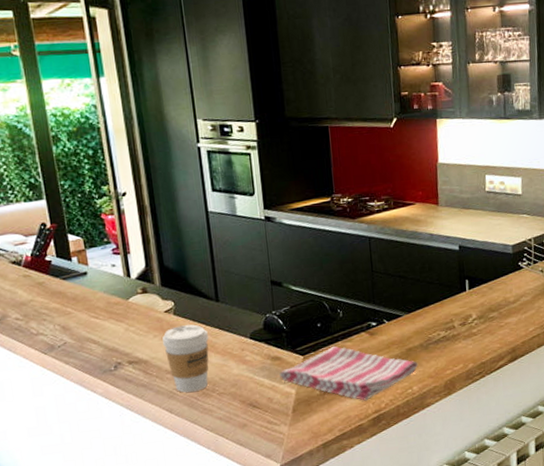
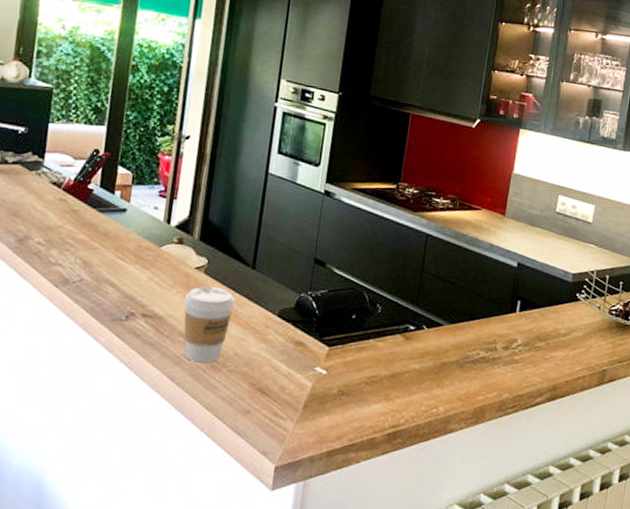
dish towel: present [279,345,418,401] -> none [299,342,450,412]

